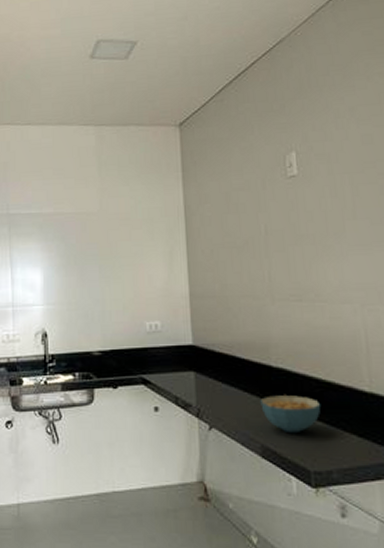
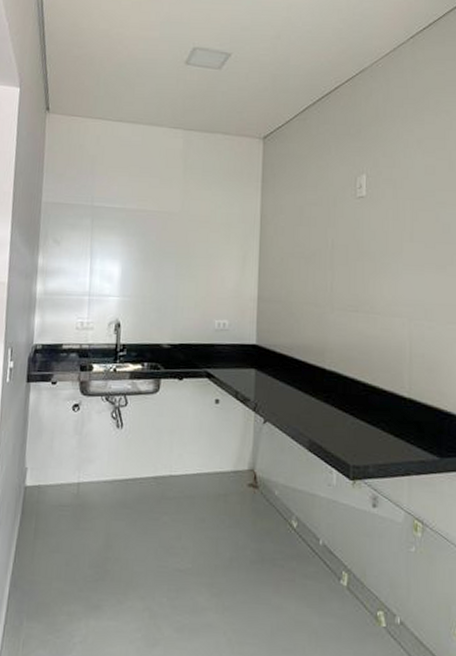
cereal bowl: present [260,395,321,434] -> none [312,395,365,431]

